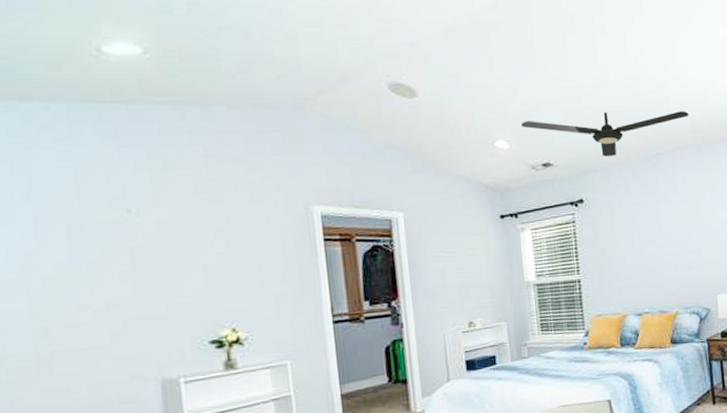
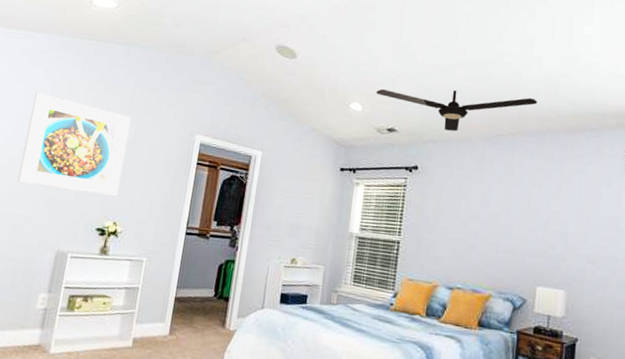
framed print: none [53,185,227,308] -> present [18,93,132,197]

